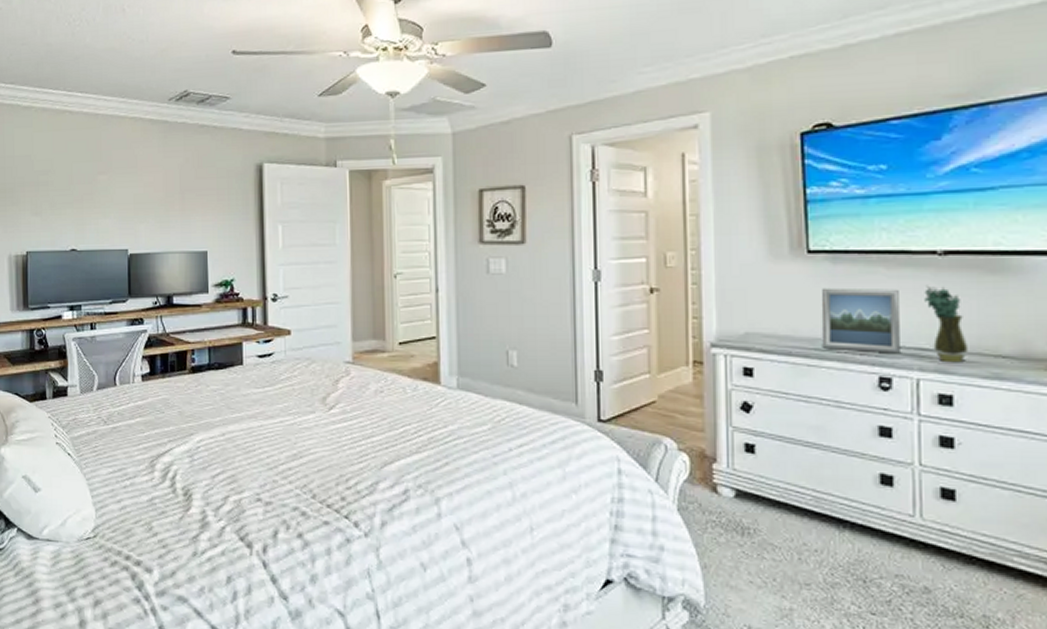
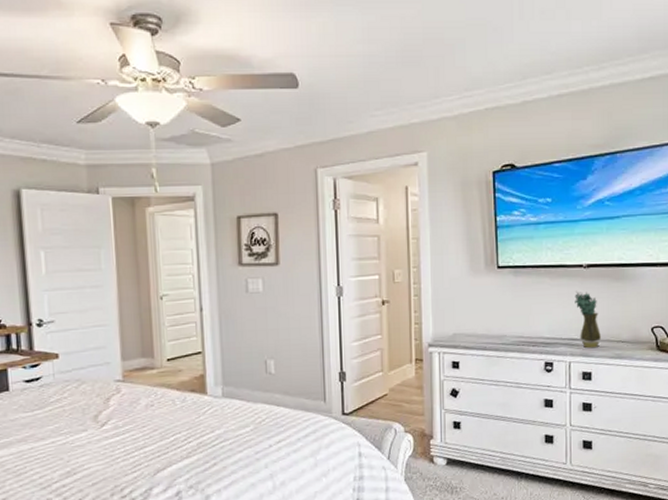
picture frame: present [821,287,900,354] -> none [507,294,559,344]

